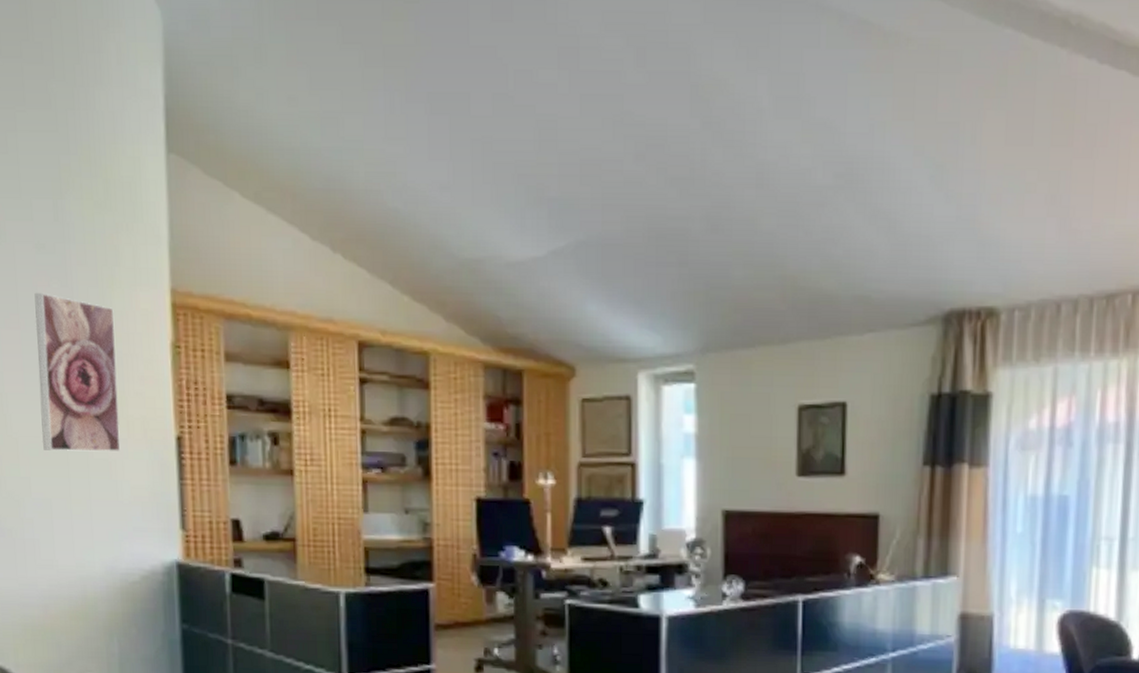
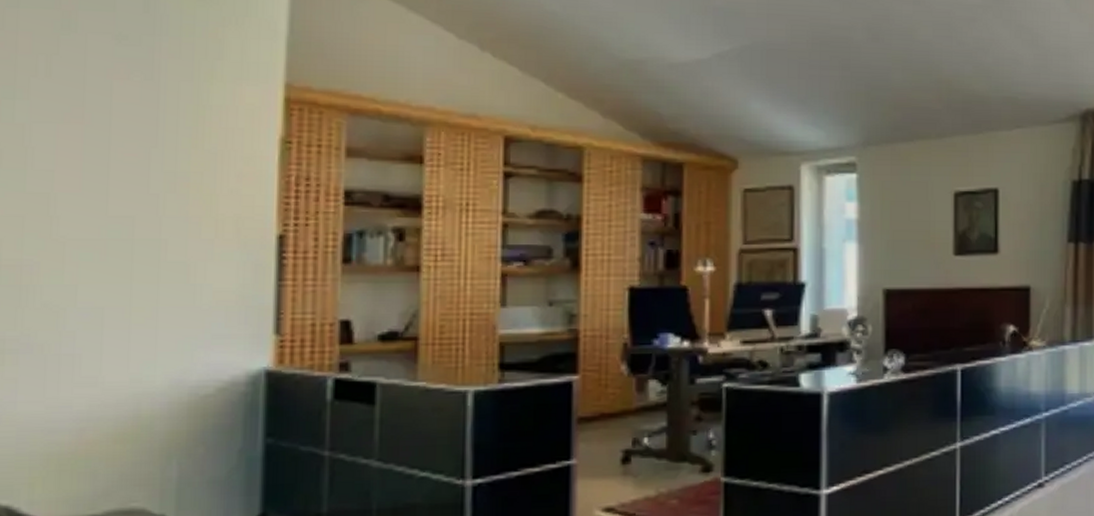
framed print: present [34,292,121,452] -> none [98,85,211,256]

